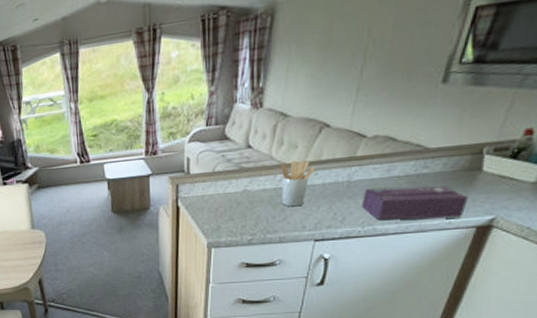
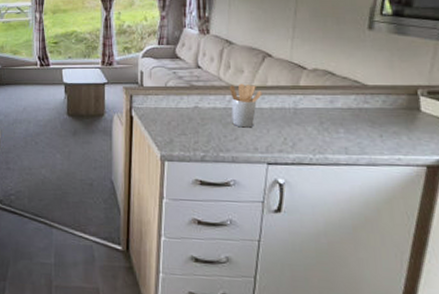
tissue box: present [362,184,468,221] -> none [310,116,413,155]

